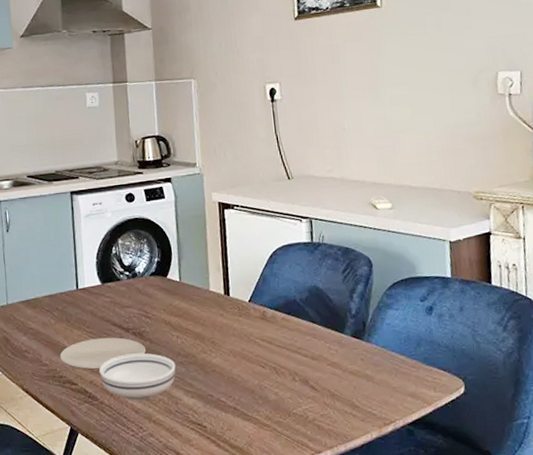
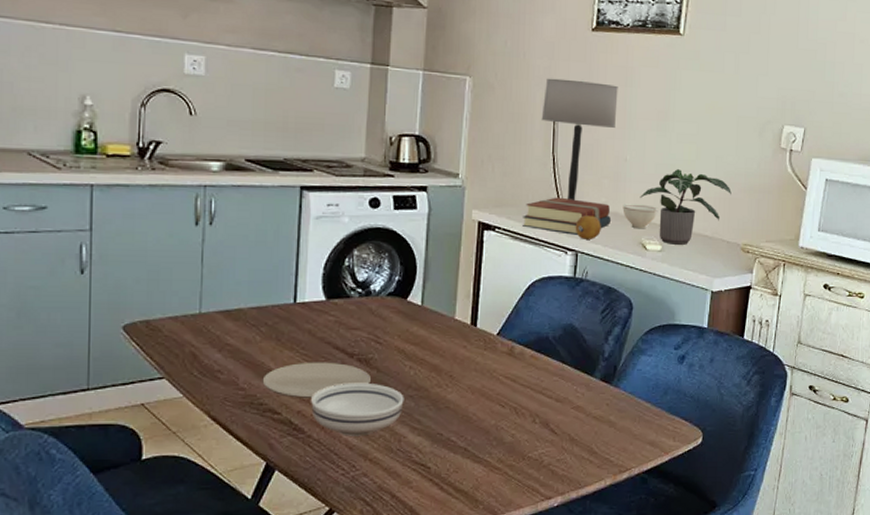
books: none [256,171,338,204] -> present [521,197,611,235]
table lamp: none [260,63,329,173] -> present [541,78,618,200]
fruit: none [305,184,331,207] -> present [575,215,601,239]
bowl: none [347,167,383,191] -> present [622,204,658,229]
potted plant: none [363,130,454,201] -> present [640,169,732,245]

